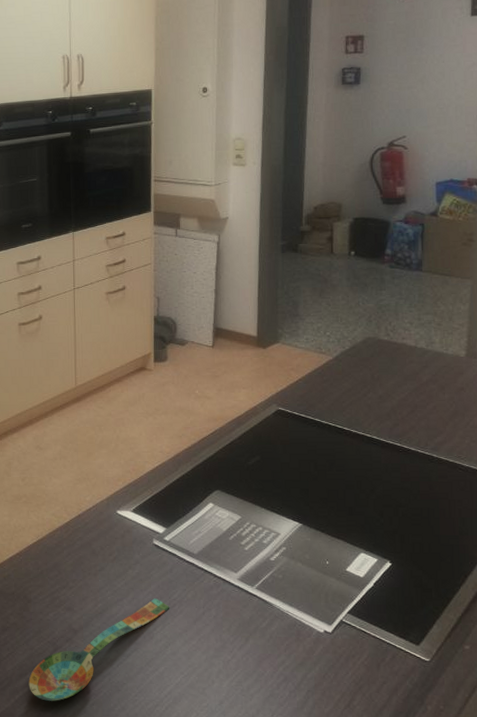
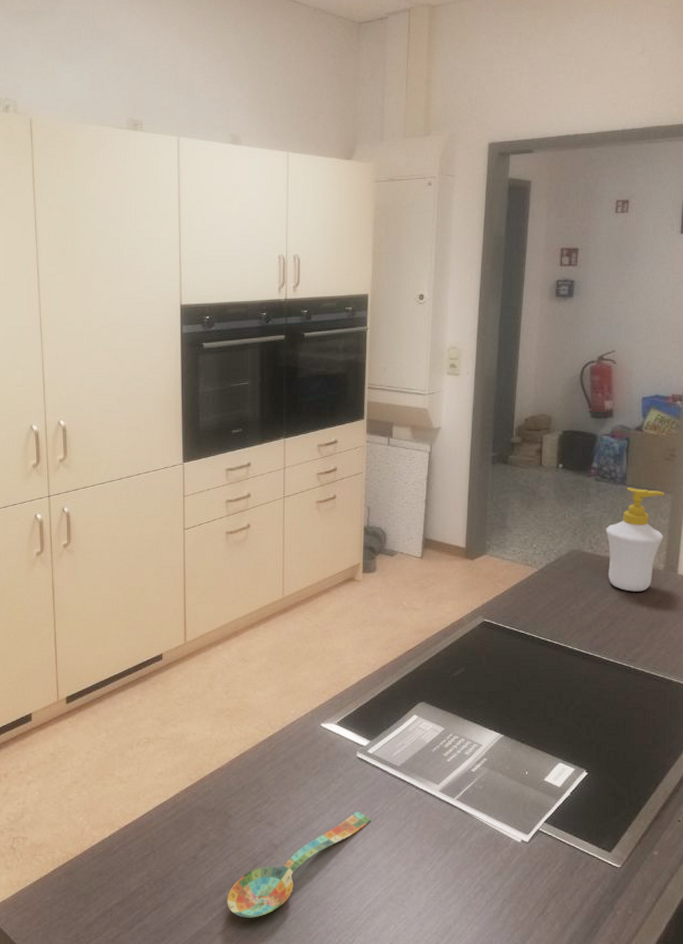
soap bottle: none [402,273,464,379] -> present [605,487,664,592]

